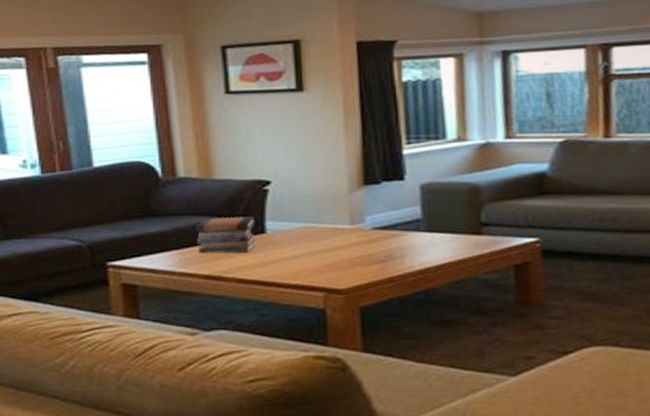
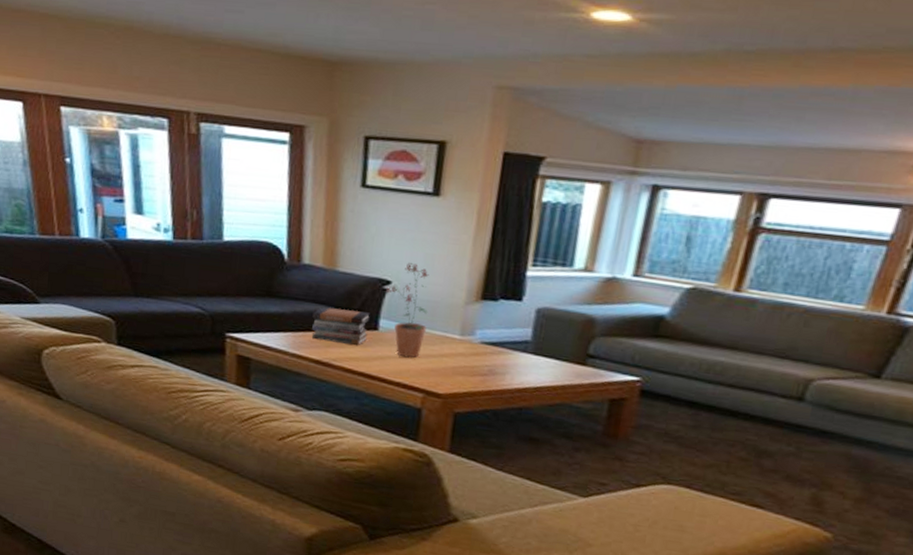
potted plant: none [267,160,315,257] -> present [386,263,429,358]

